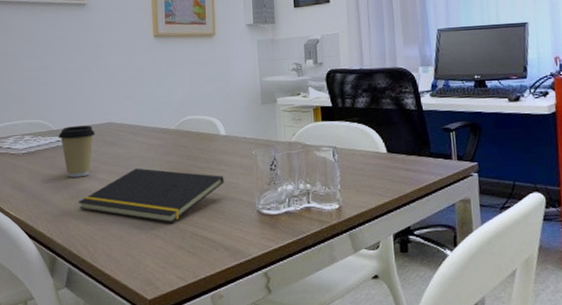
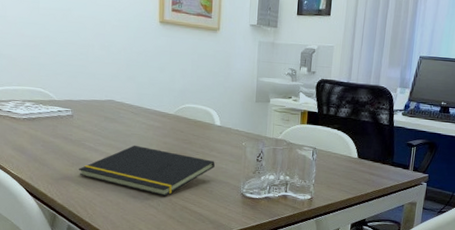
coffee cup: present [58,125,96,178] -> none [60,98,97,147]

